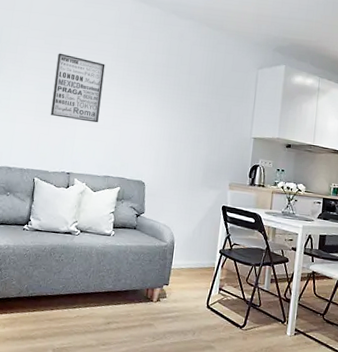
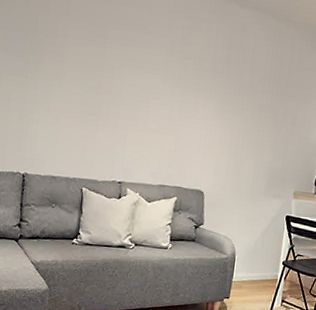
wall art: present [50,53,105,123] -> none [97,46,158,127]

